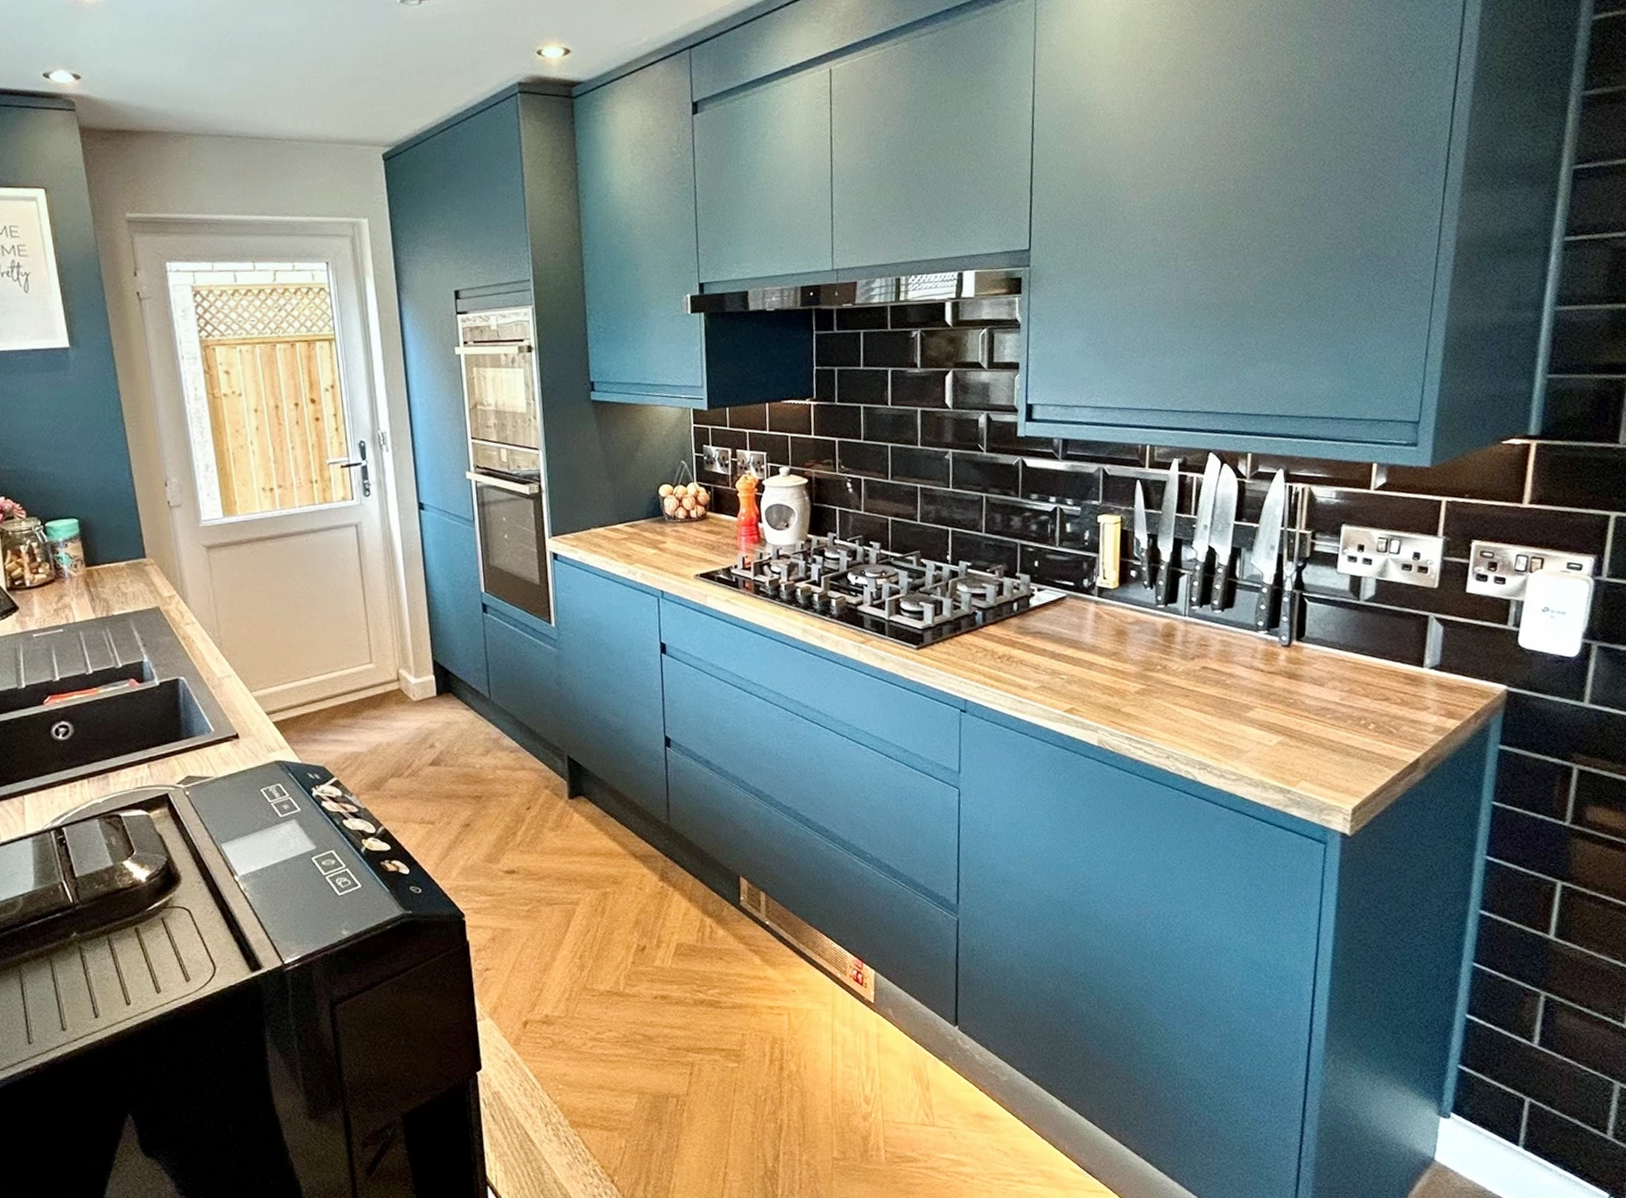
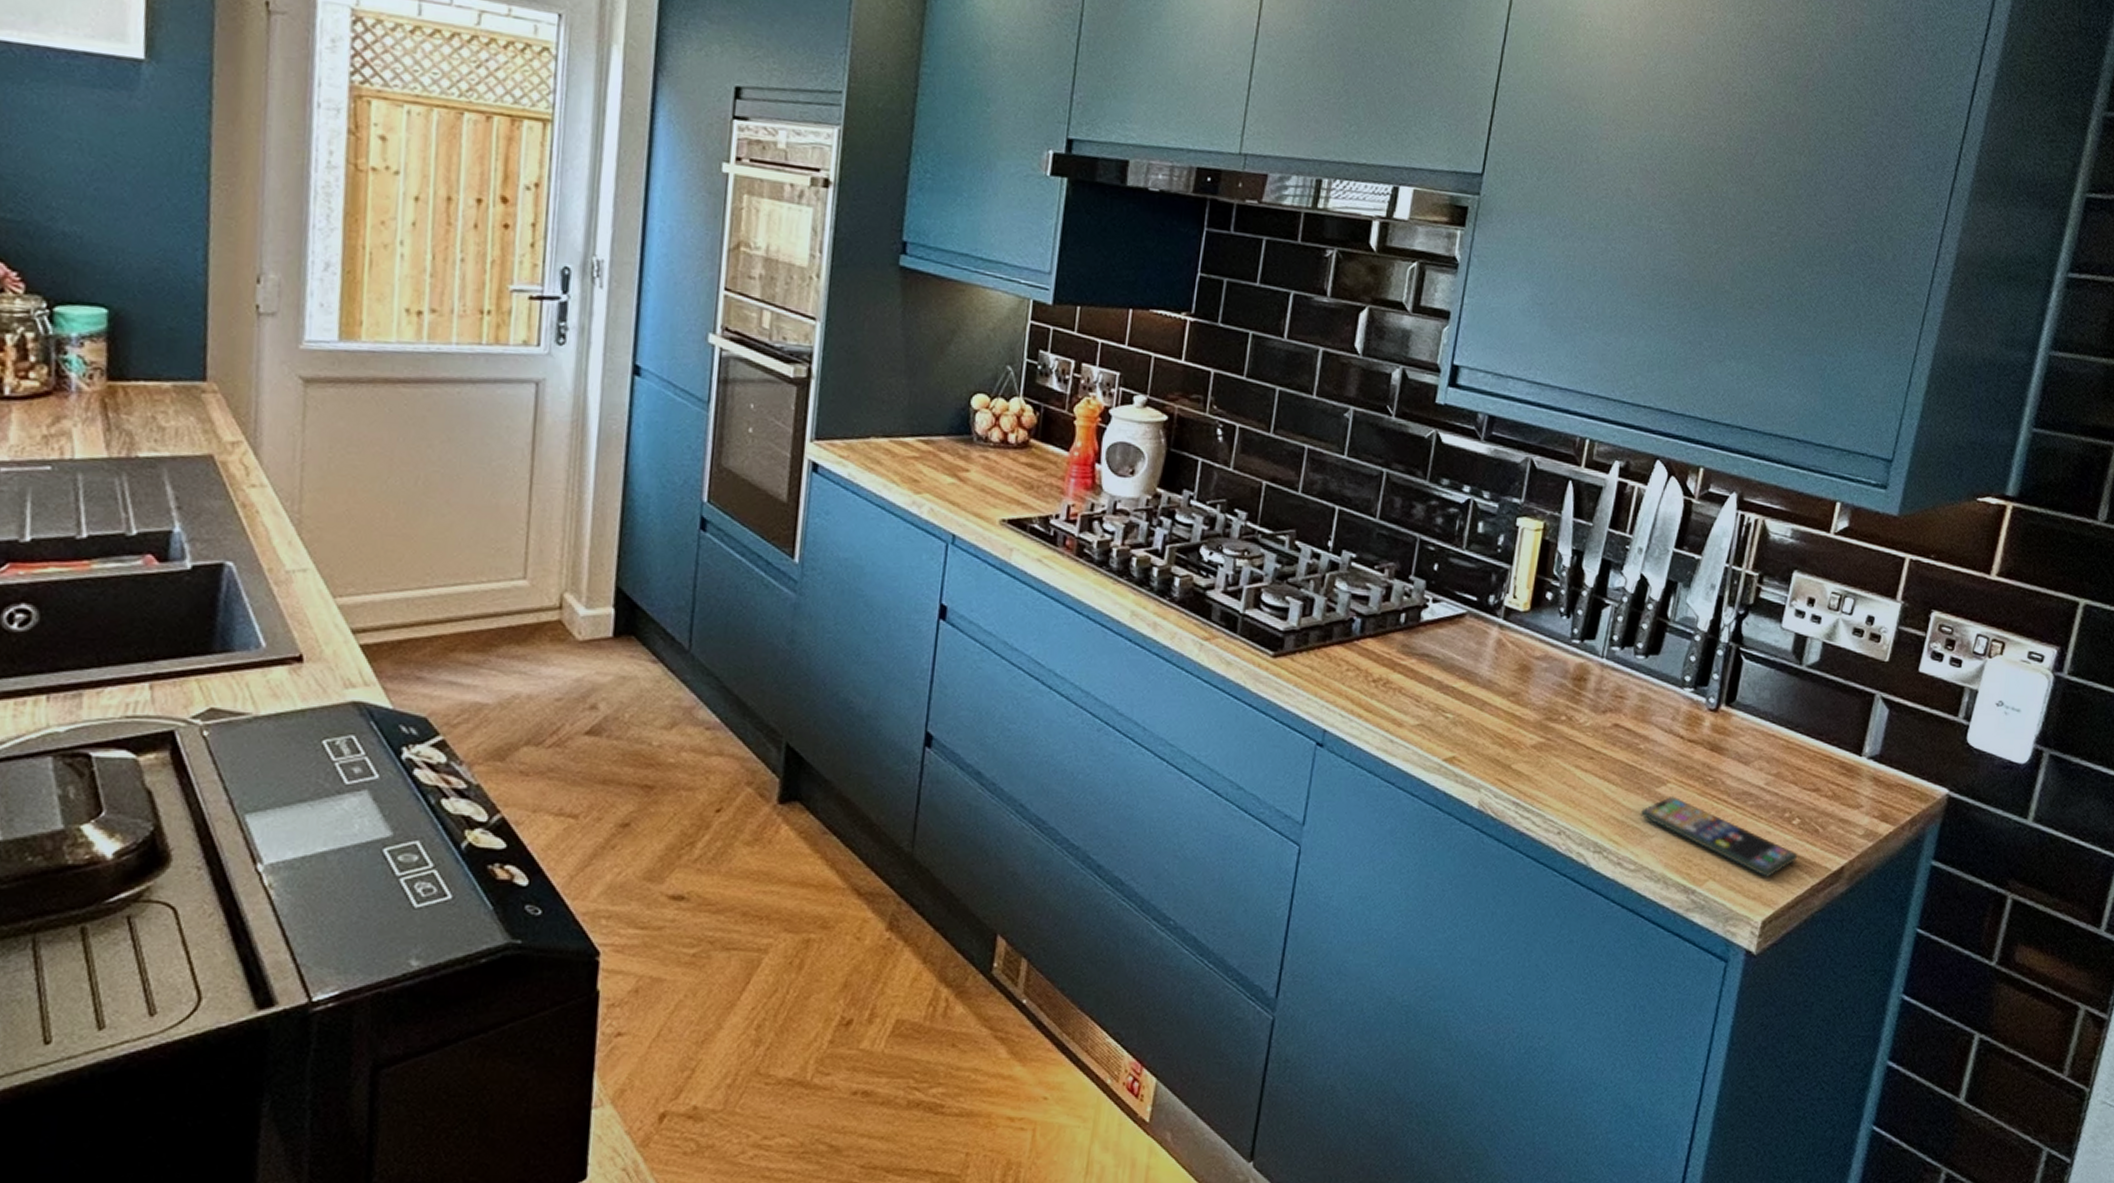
smartphone: none [1234,718,1377,774] -> present [1640,795,1798,877]

